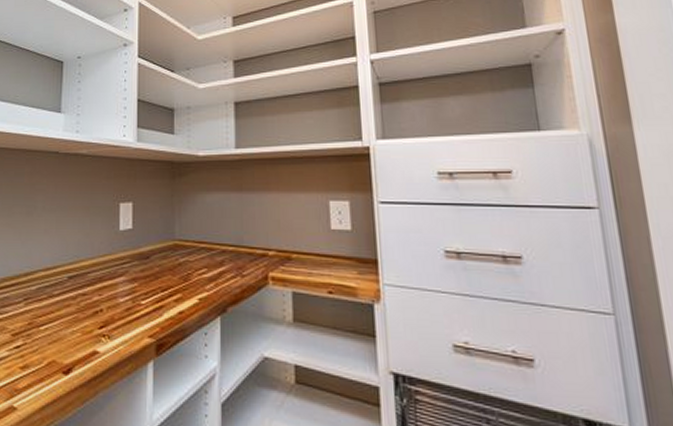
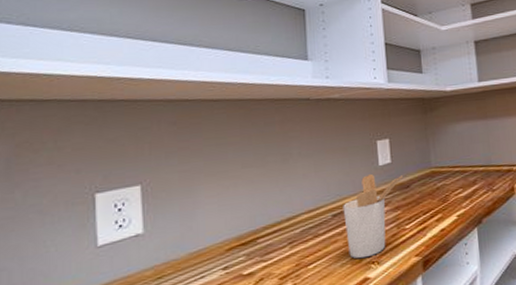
utensil holder: none [79,237,143,329] -> present [343,173,402,259]

